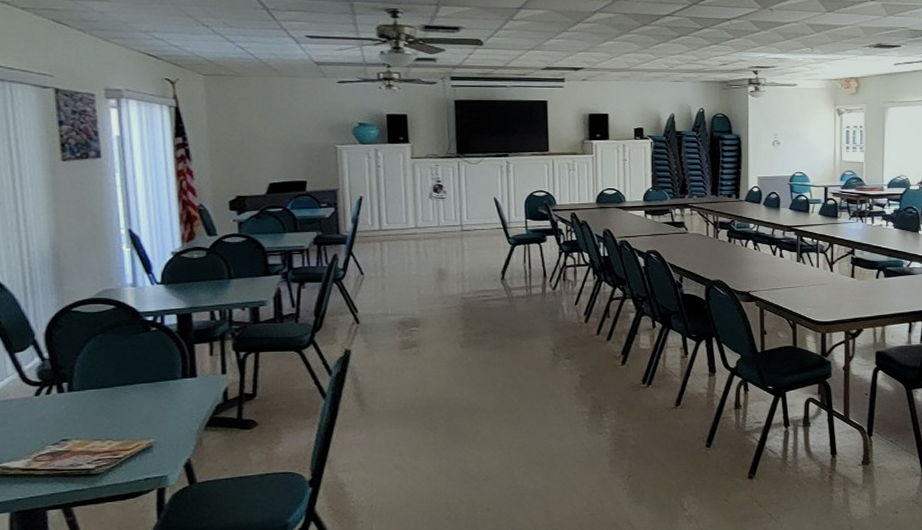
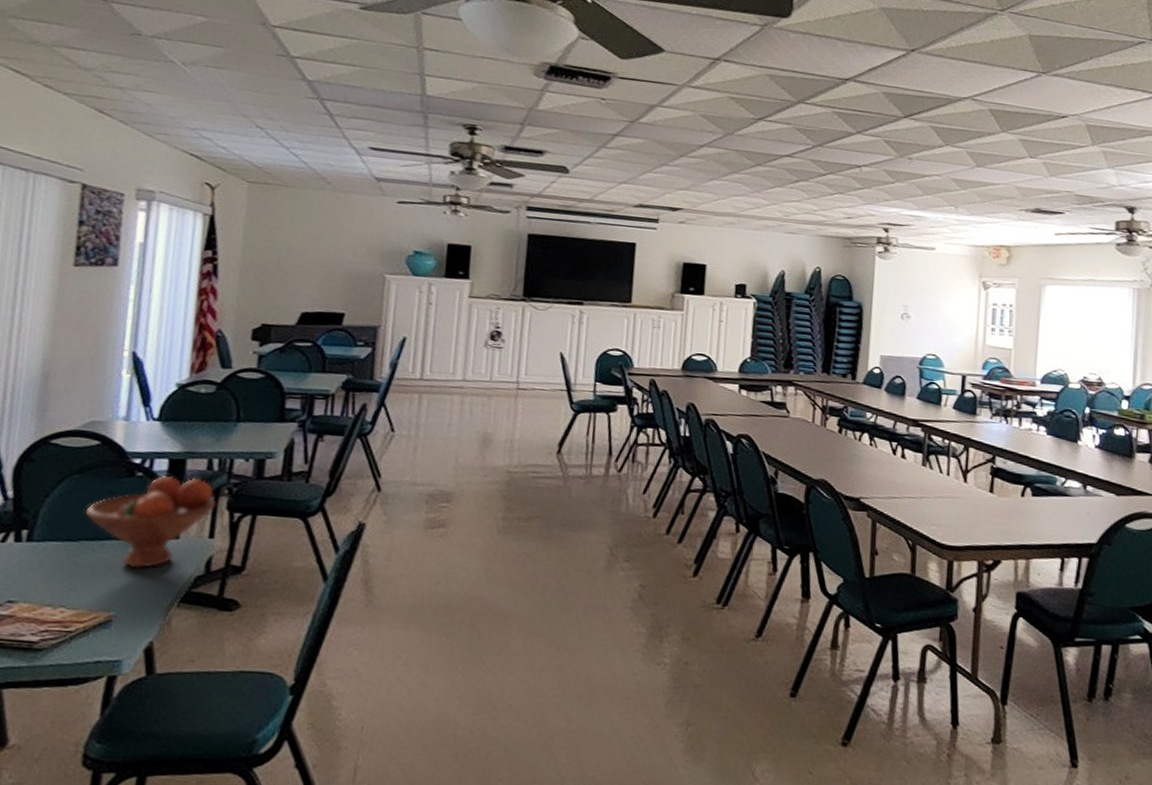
fruit bowl: none [113,327,224,404] -> present [85,475,217,569]

